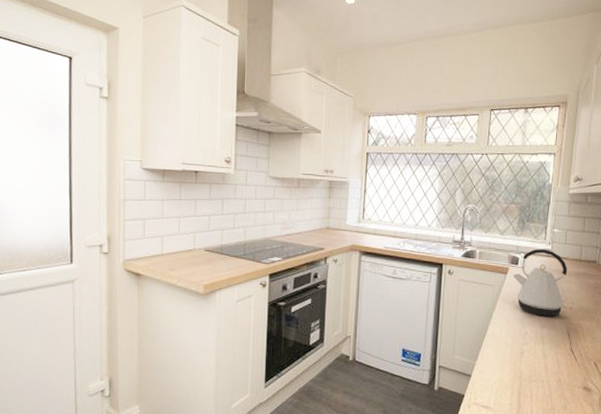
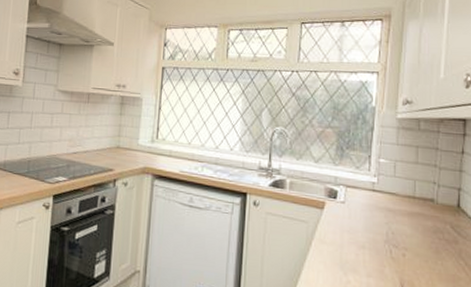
kettle: present [512,248,568,317] -> none [330,181,400,264]

